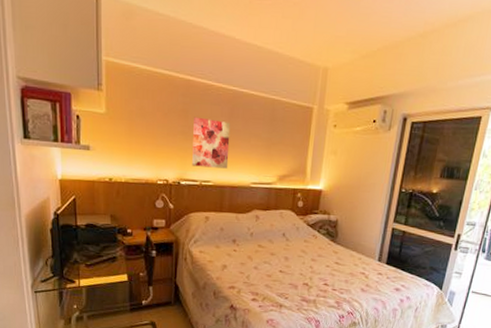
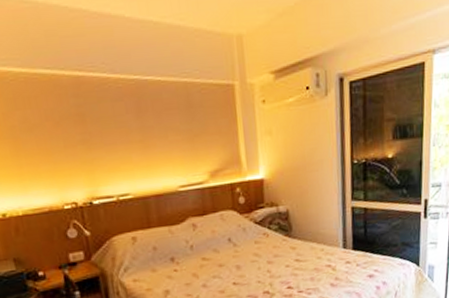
wall art: present [192,116,231,169] -> none [93,118,148,180]

